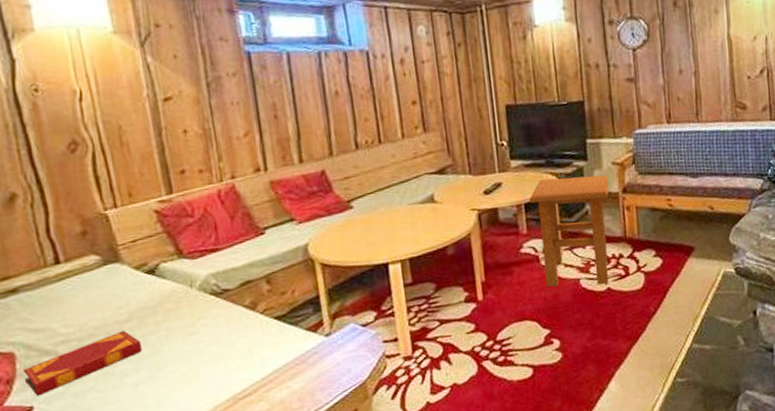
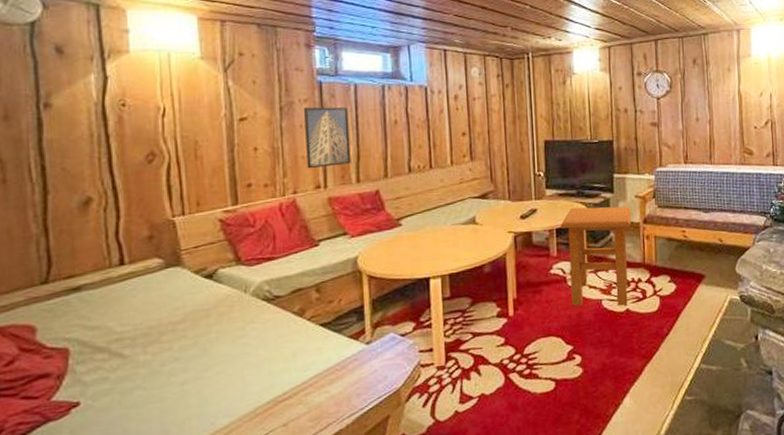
hardback book: present [22,330,143,396] -> none [74,331,193,392]
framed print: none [233,79,291,151] -> present [304,106,351,169]

